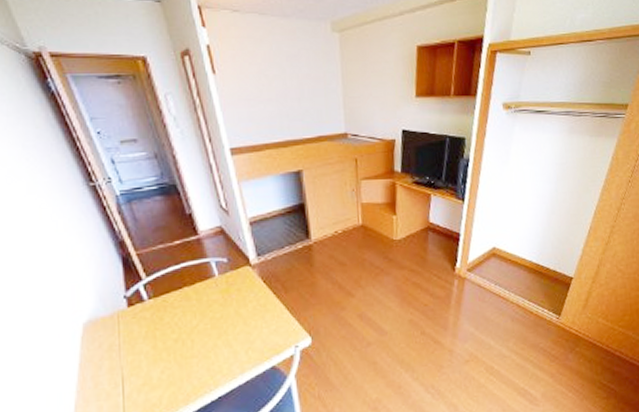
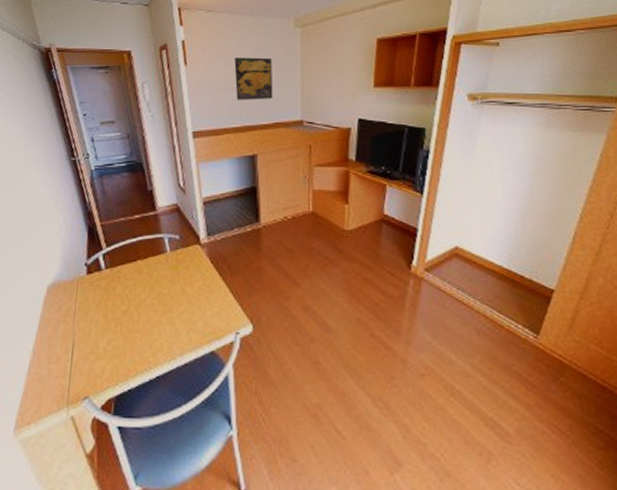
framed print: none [269,65,315,113] -> present [234,57,273,101]

